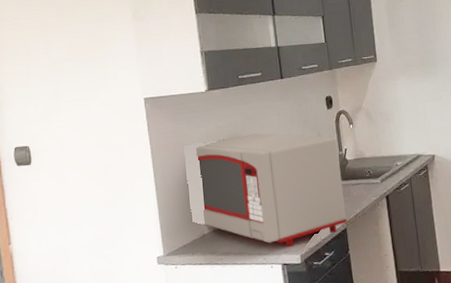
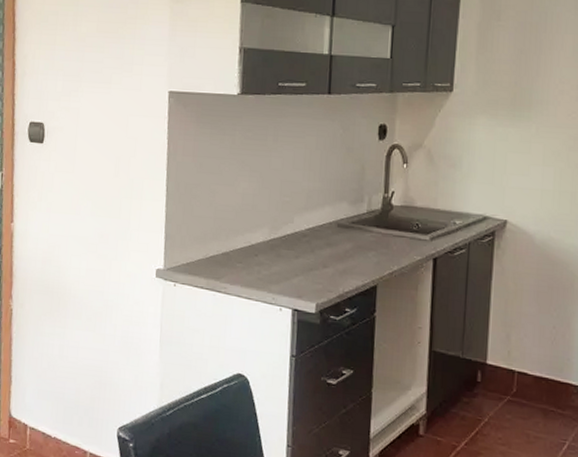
microwave: present [196,133,348,247] -> none [210,152,384,292]

